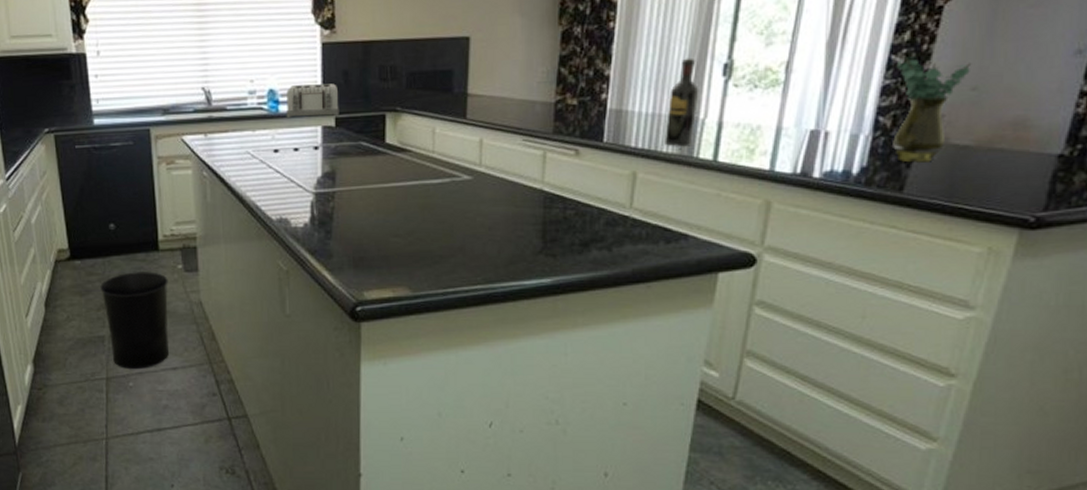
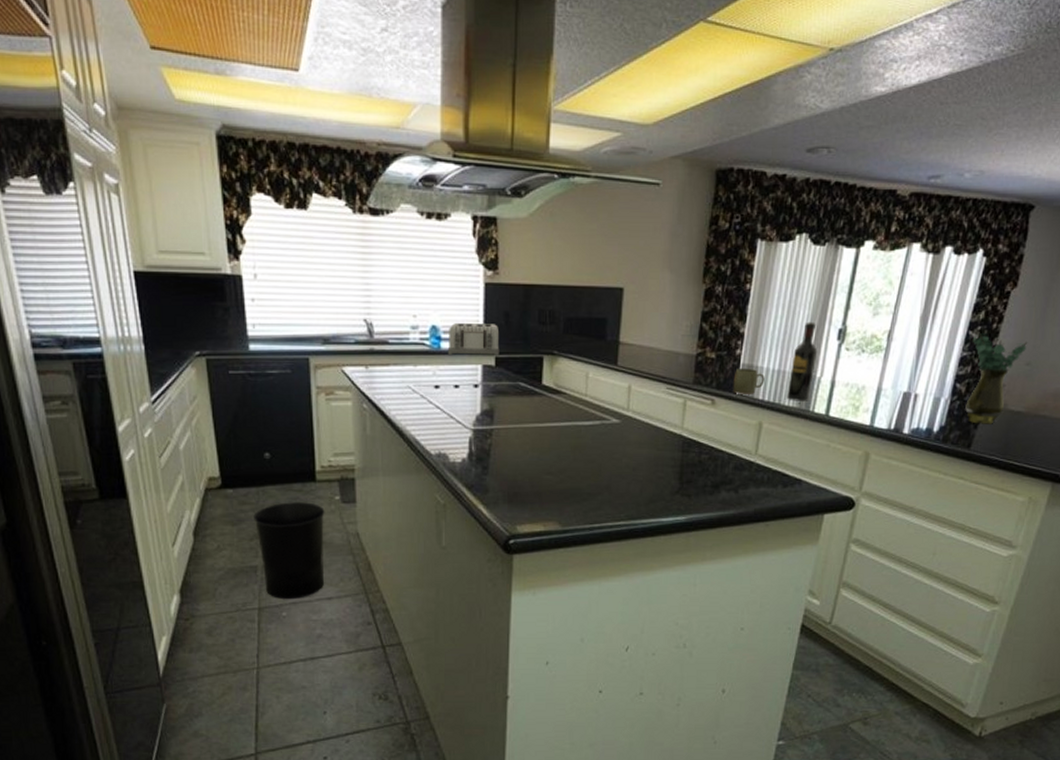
mug: none [599,113,637,142] -> present [733,368,765,394]

